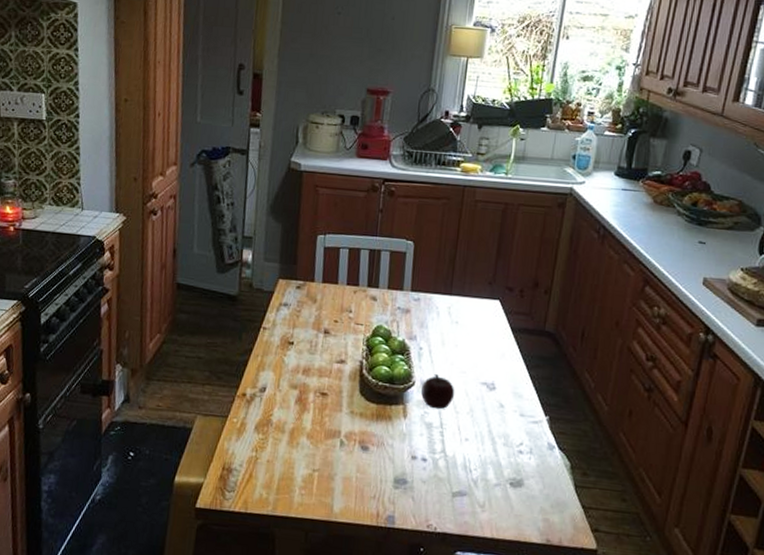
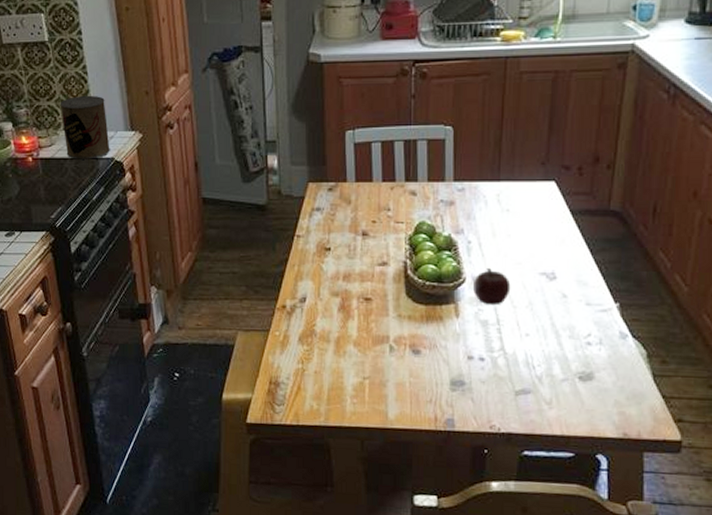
tin can: none [48,174,94,236] -> present [60,95,110,159]

